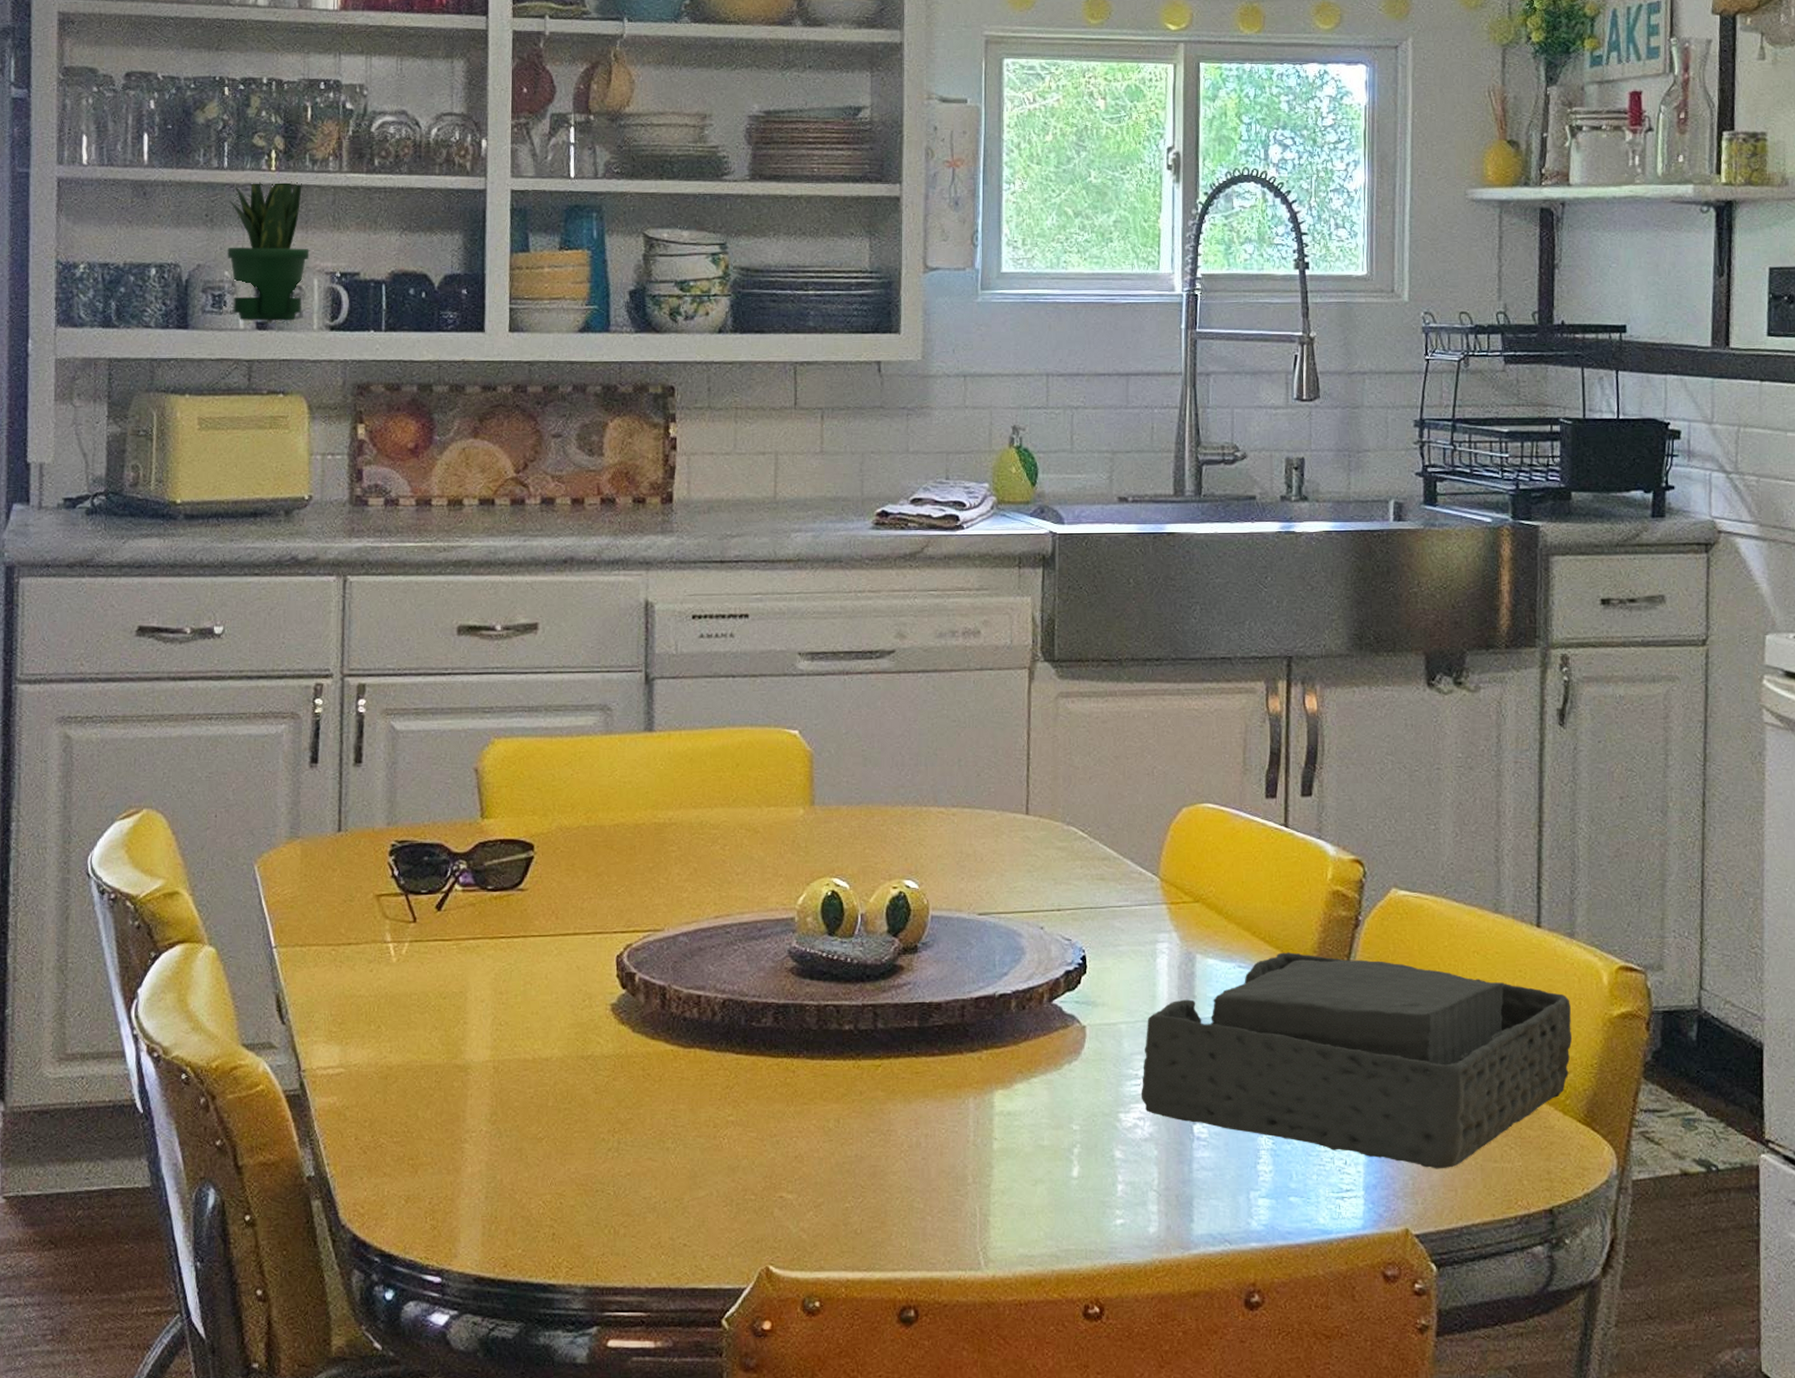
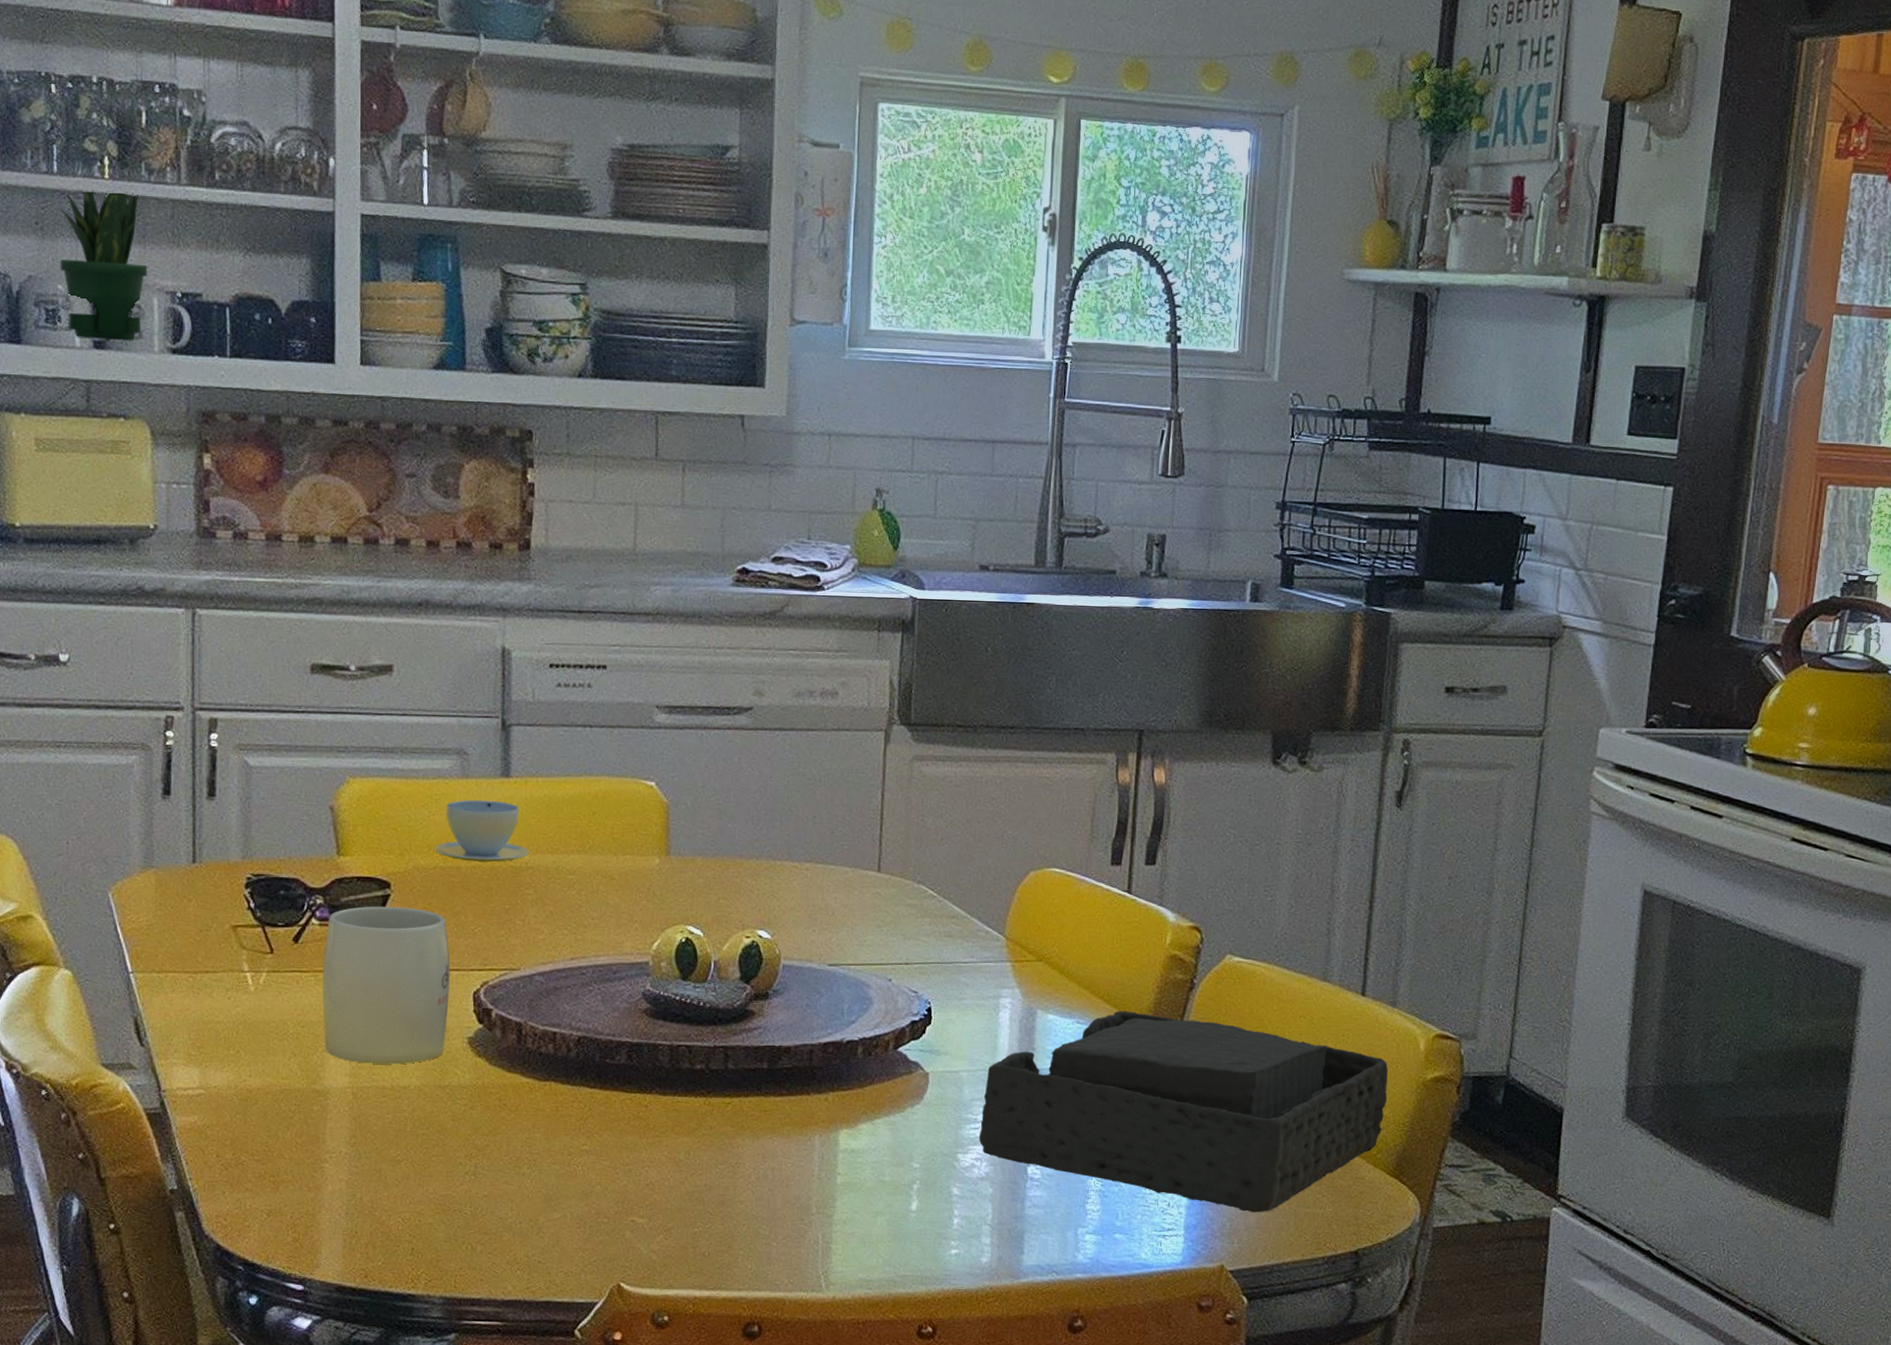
mug: none [465,869,594,1035] -> present [323,906,450,1065]
teacup: none [577,755,673,819] -> present [434,799,530,862]

